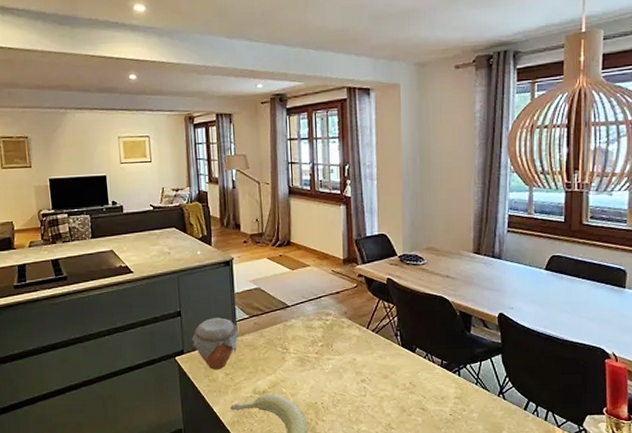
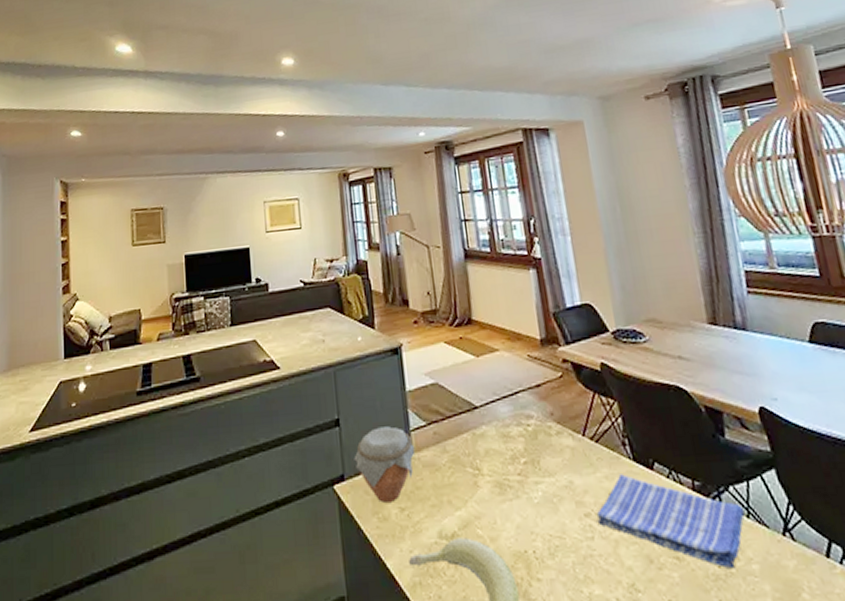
dish towel: none [369,355,475,415] -> present [596,474,746,568]

